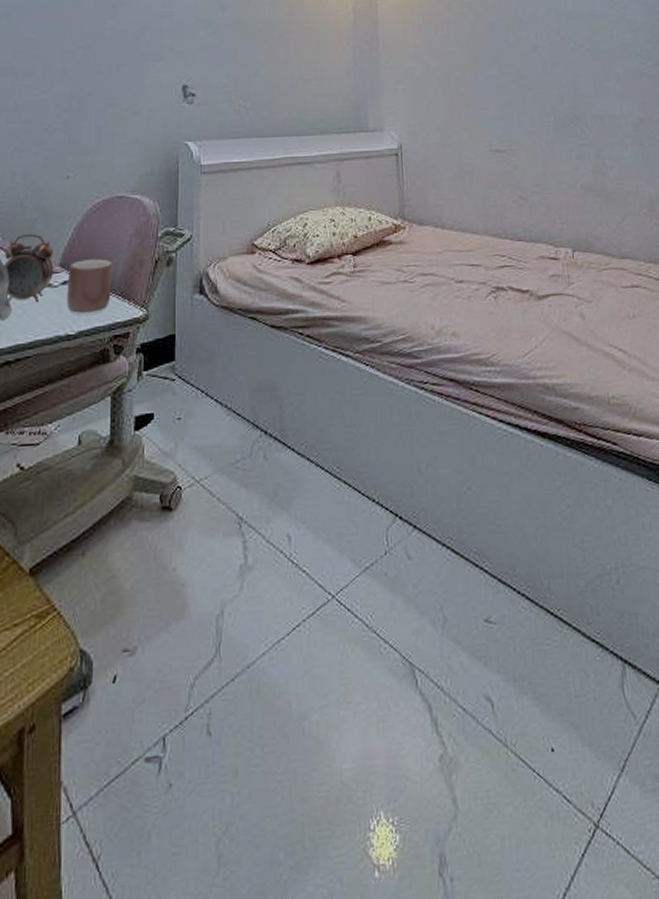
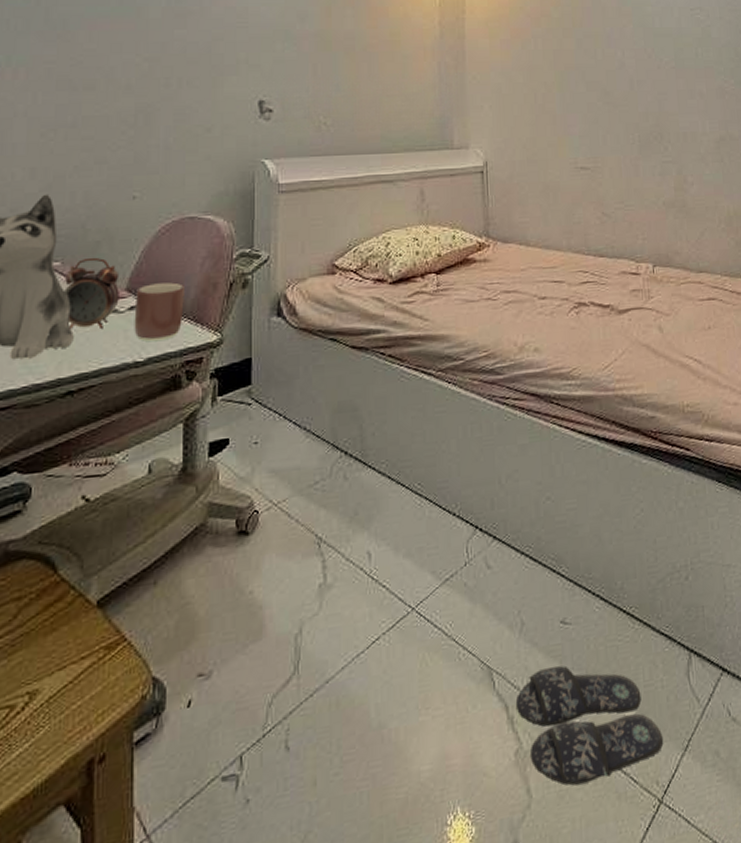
slippers: none [440,667,597,799] -> present [516,665,663,786]

